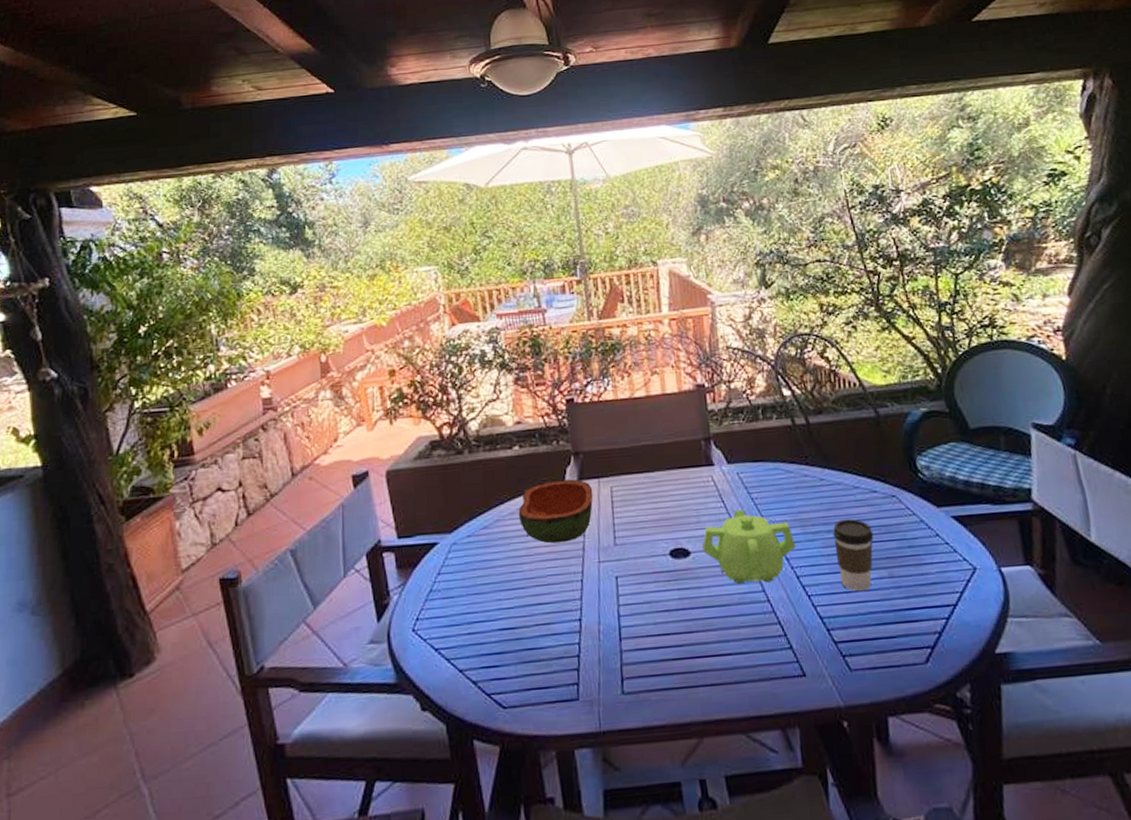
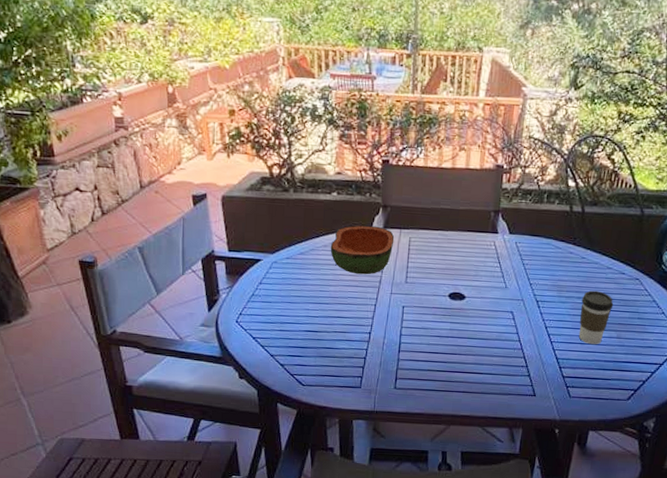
teapot: present [702,509,796,584] -> none [476,271,551,328]

